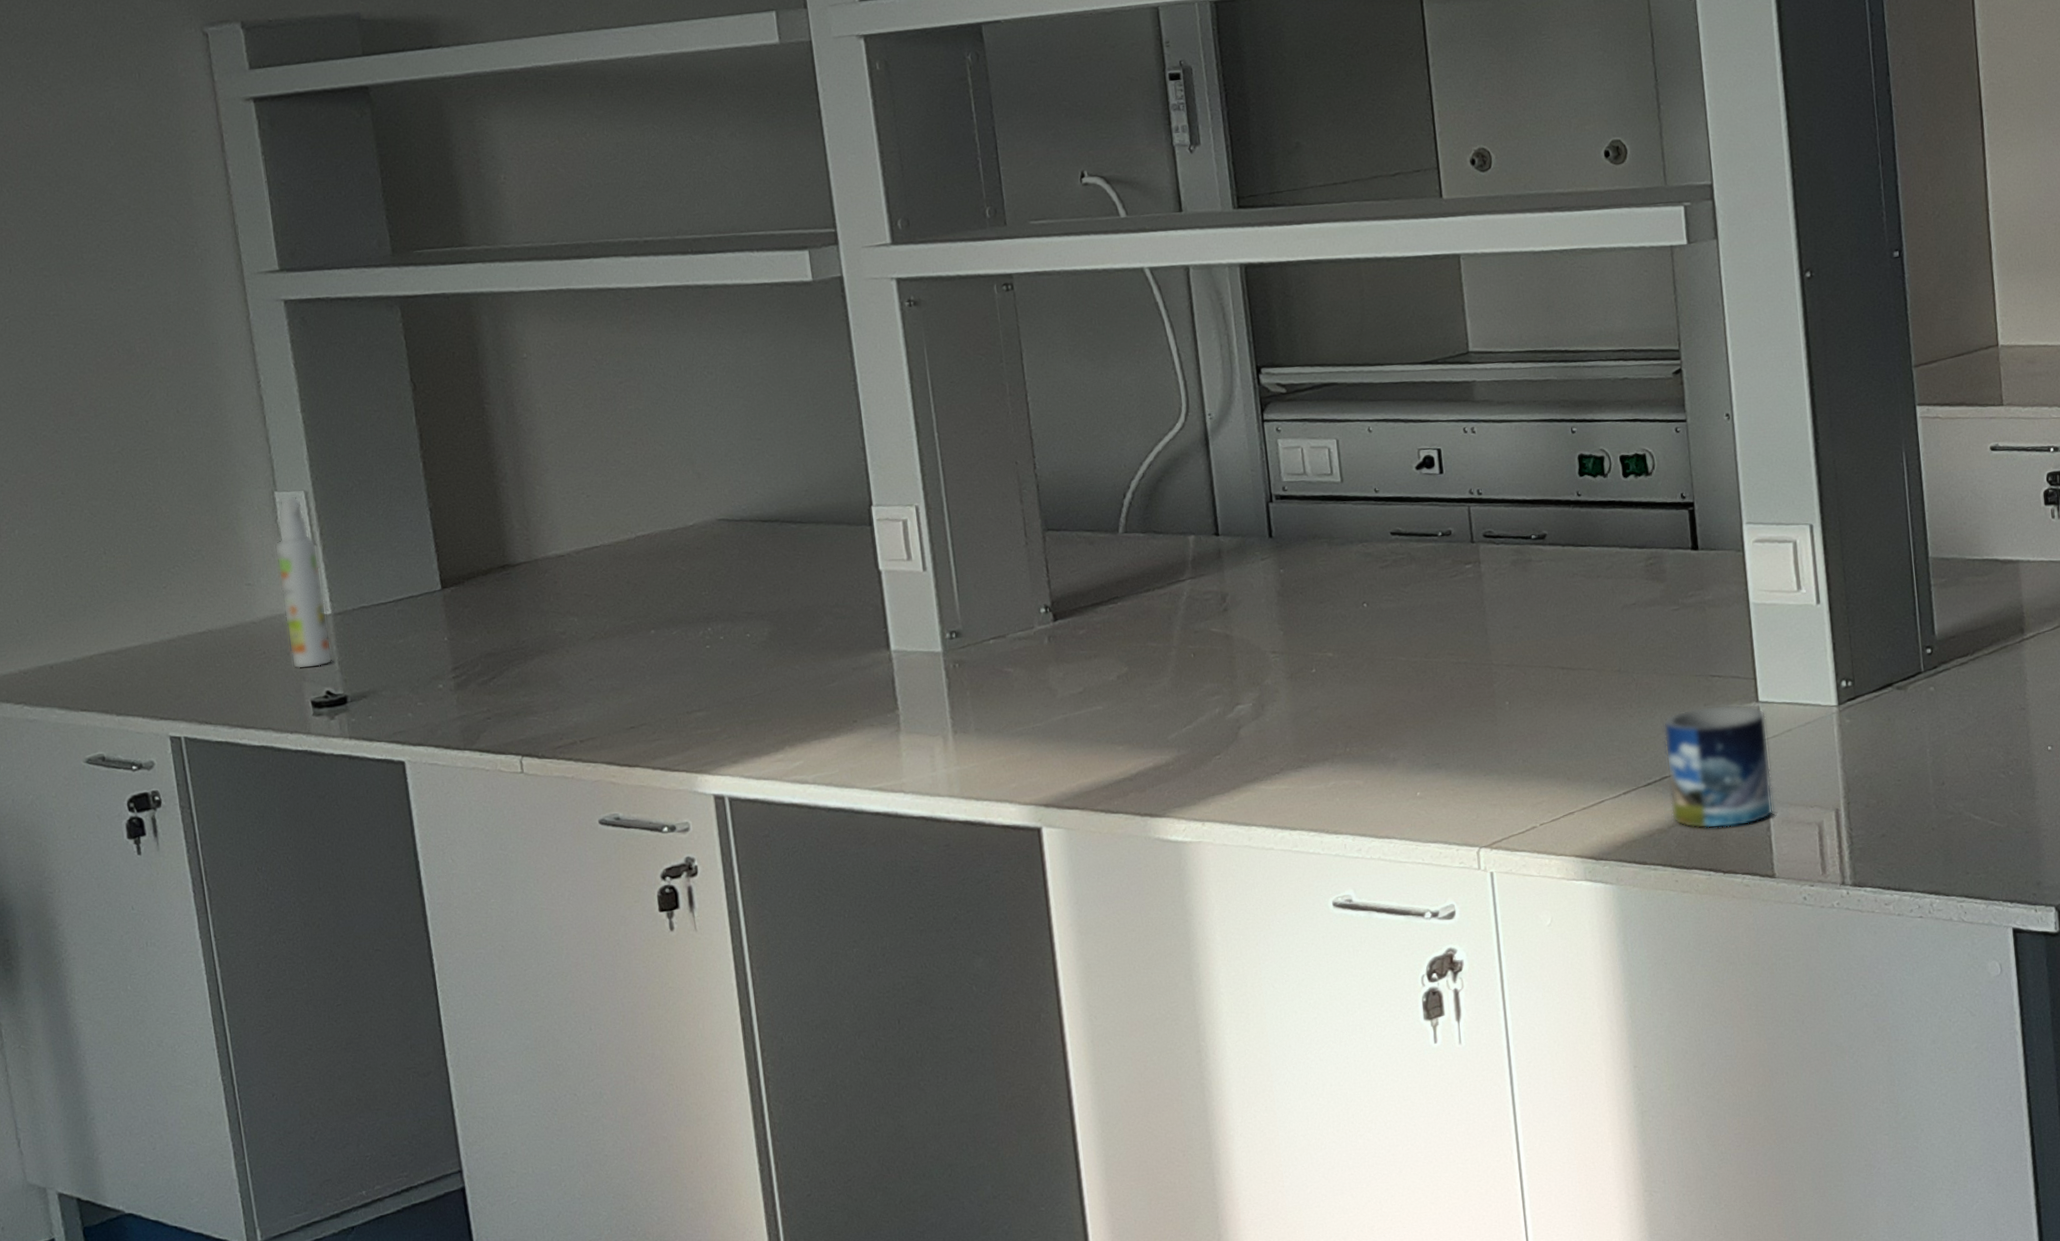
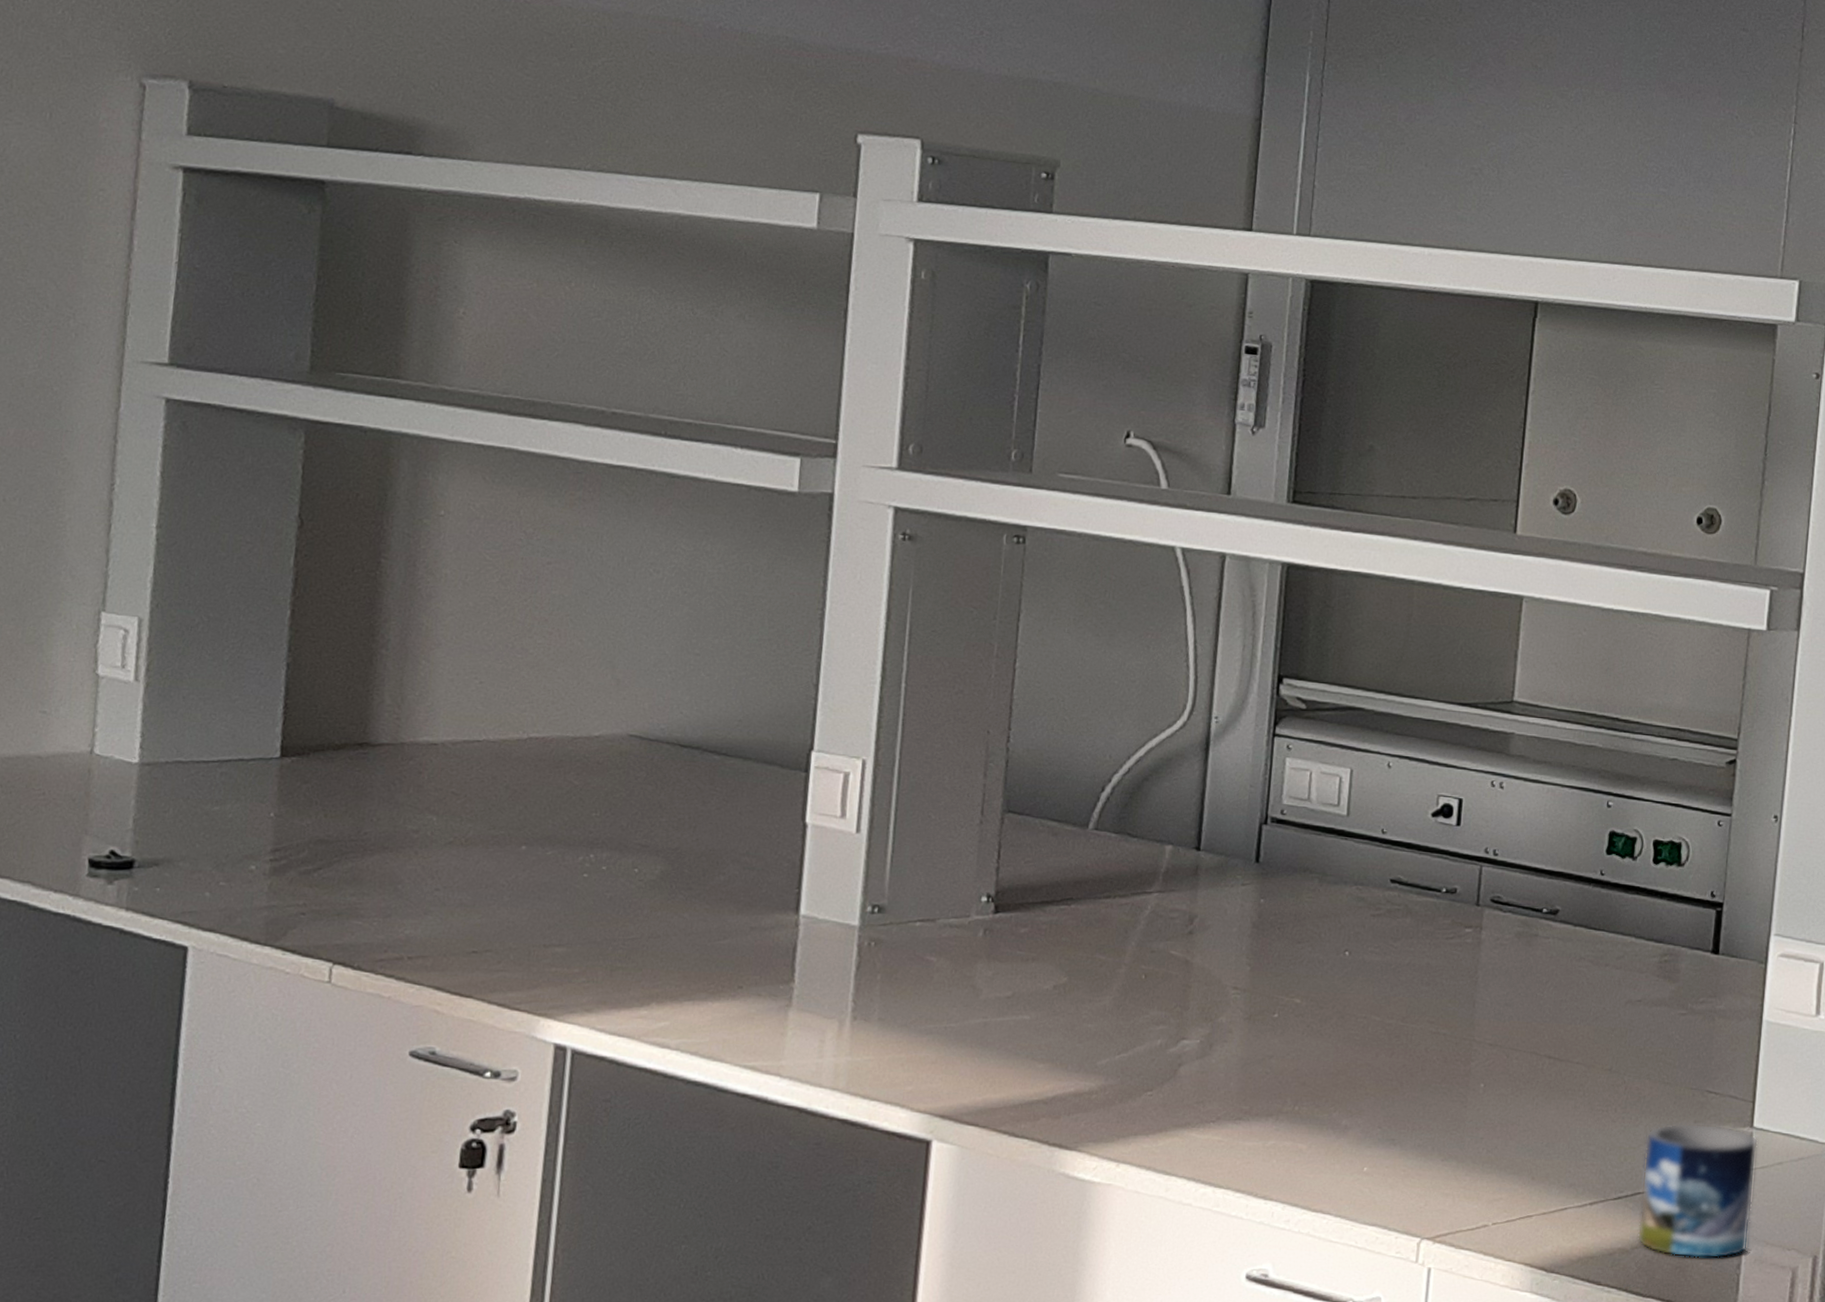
spray bottle: present [274,496,333,670] -> none [75,620,140,822]

